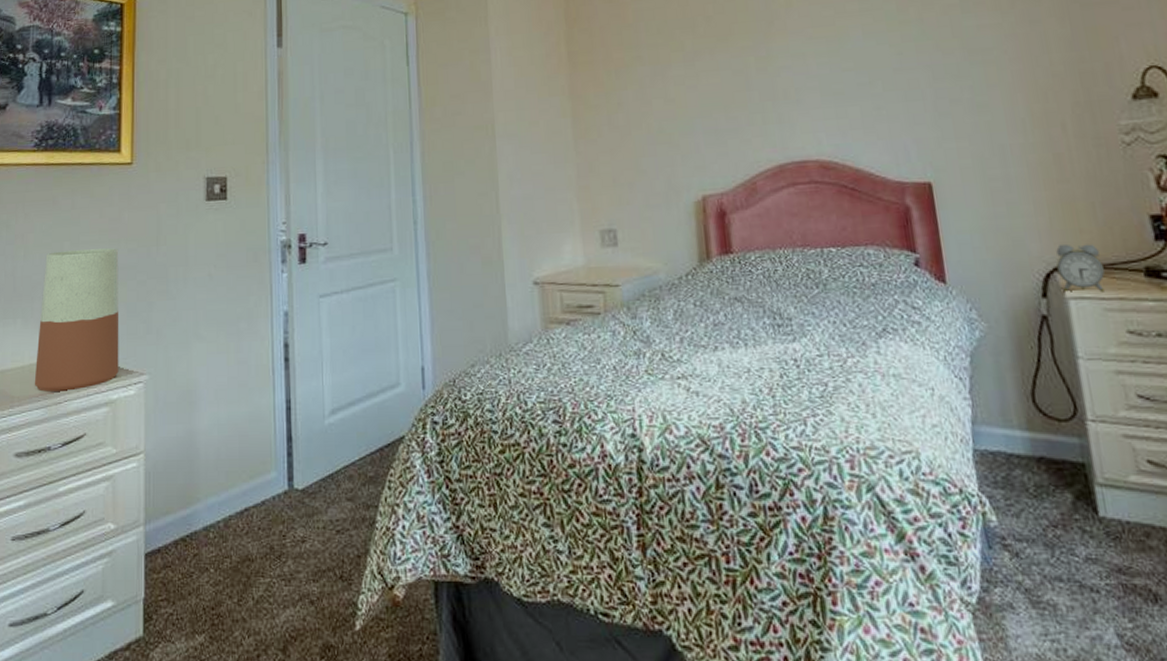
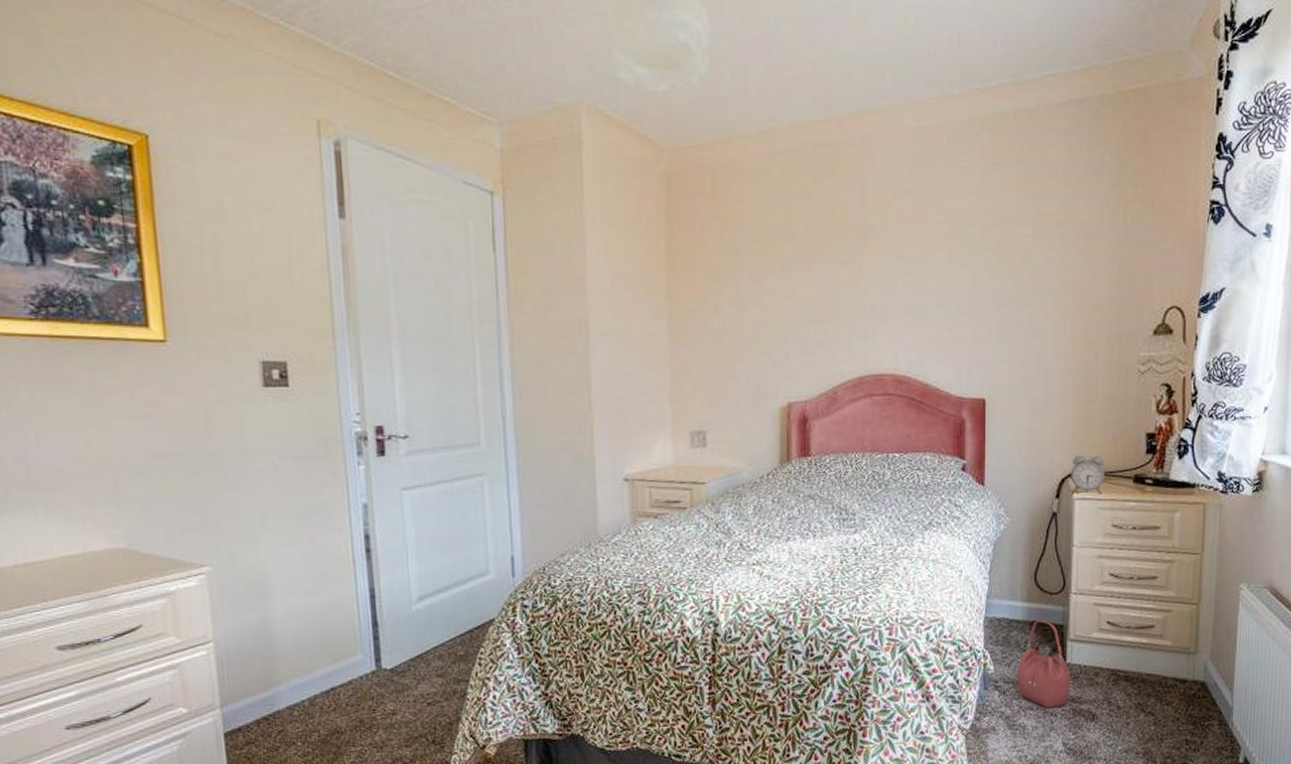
vase: present [34,248,119,392] -> none [64,434,175,585]
handbag: none [1029,455,1112,580] -> present [1016,620,1071,708]

